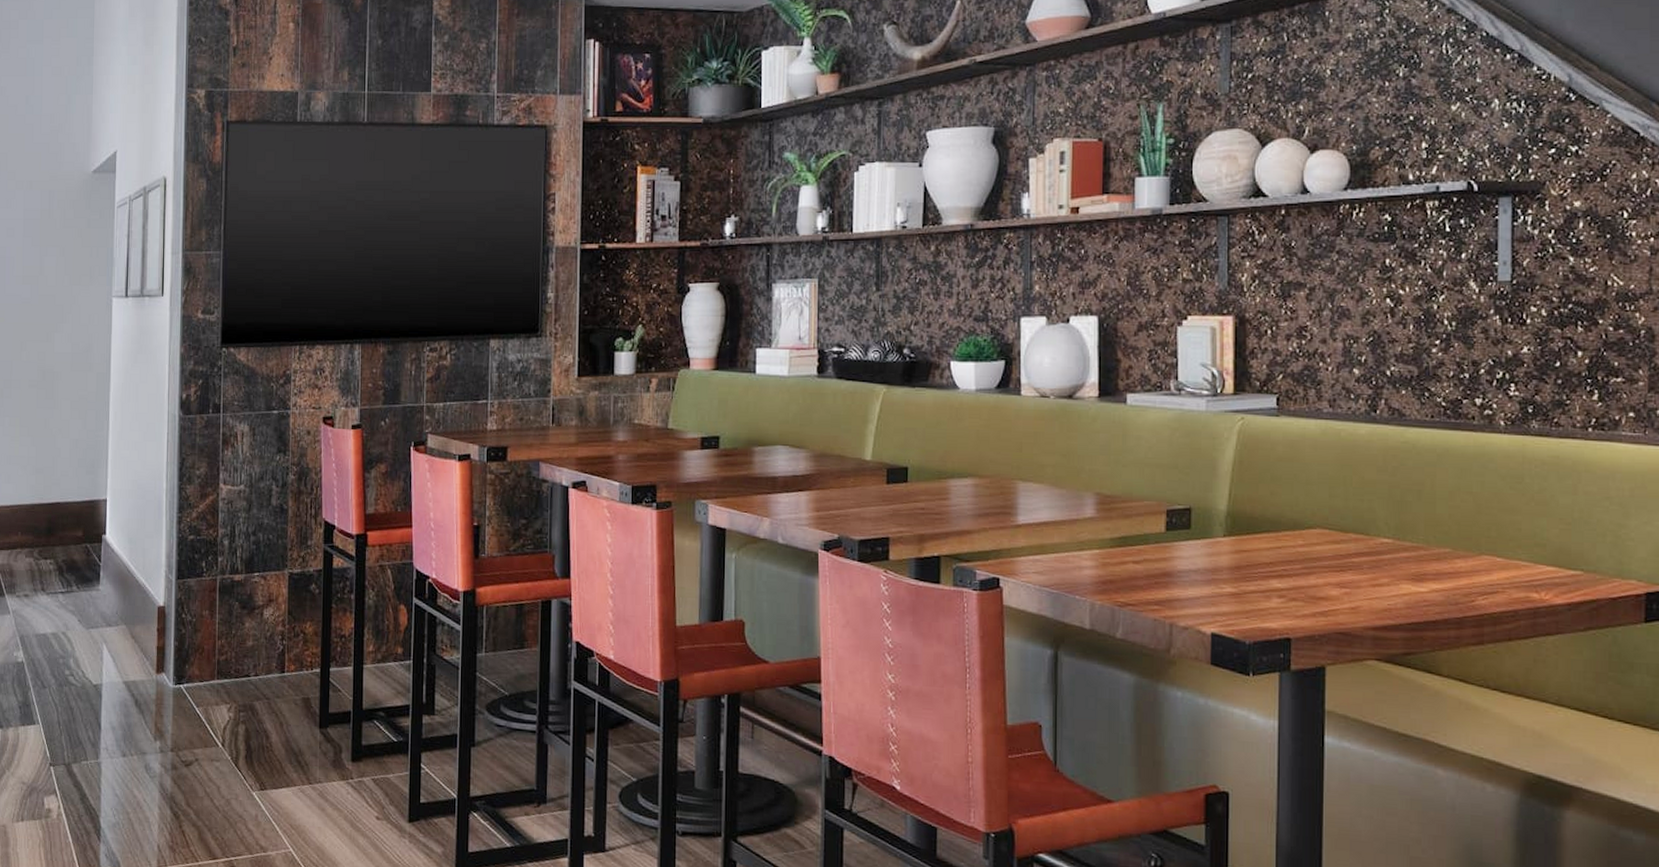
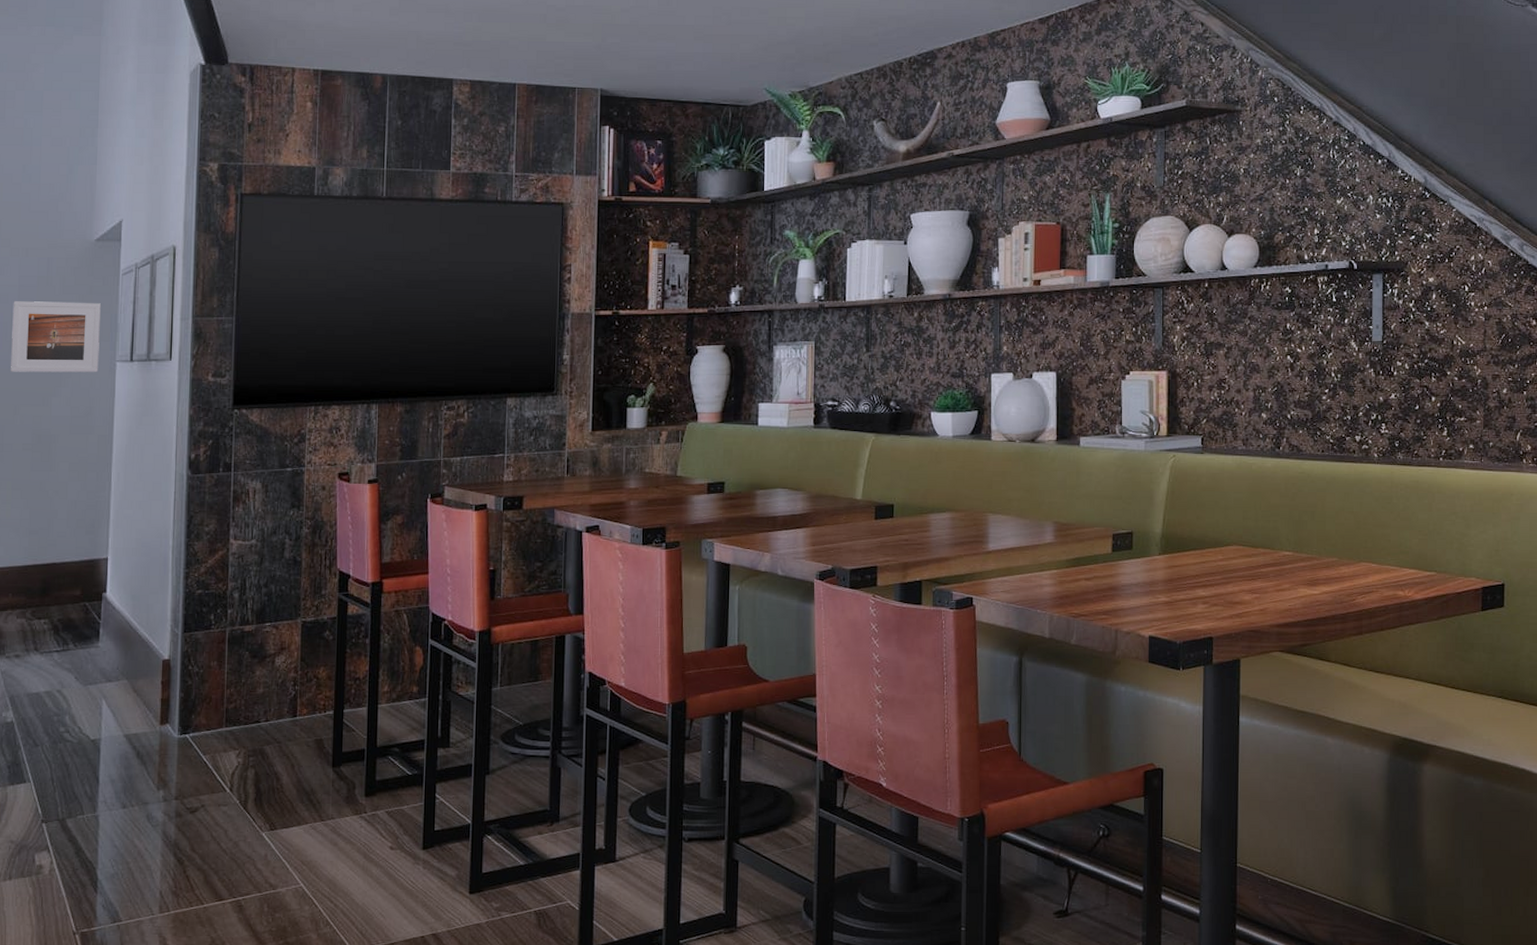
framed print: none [17,235,98,309] -> present [11,301,101,373]

